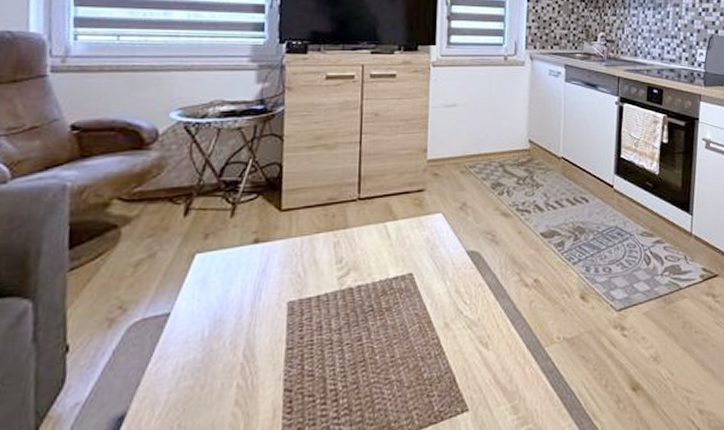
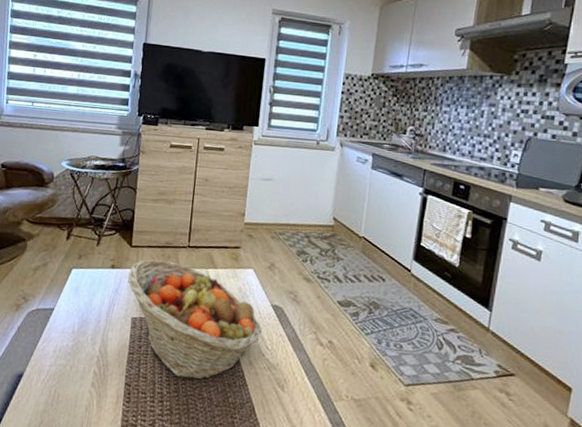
fruit basket: none [279,220,458,365] -> present [128,259,263,380]

